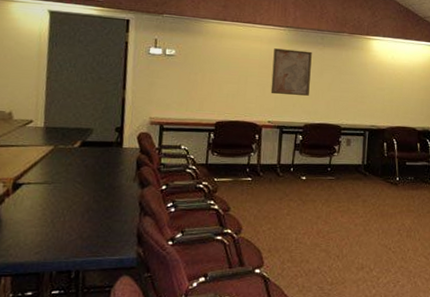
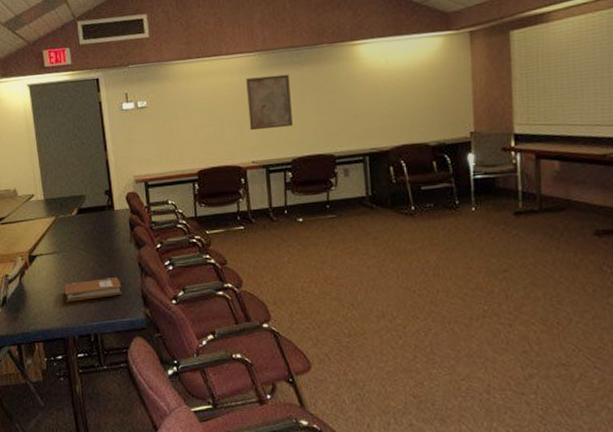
notebook: none [49,214,117,236] -> present [65,277,122,302]

